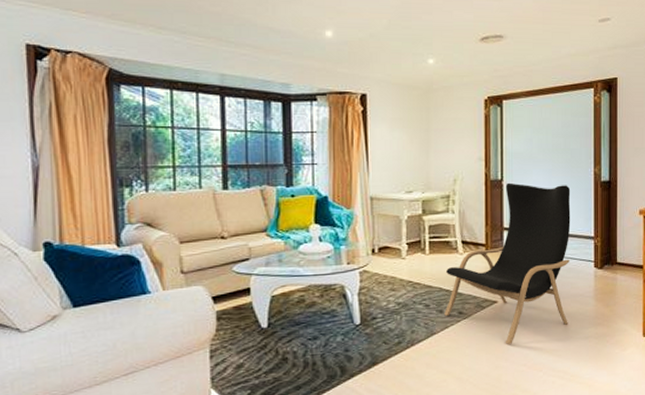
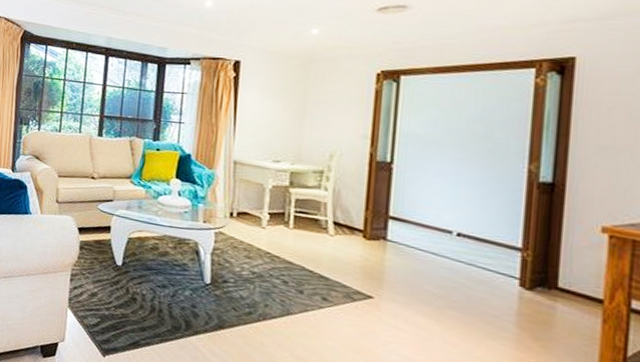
lounge chair: present [444,182,571,344] -> none [305,166,489,350]

